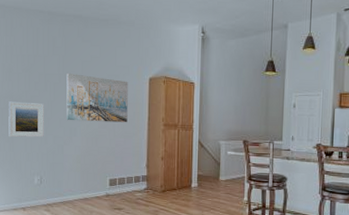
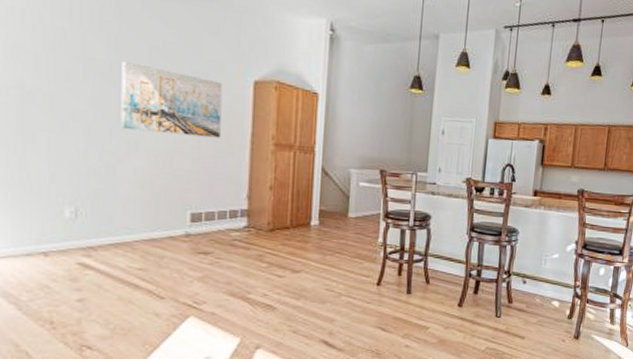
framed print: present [8,101,44,138] -> none [16,93,82,151]

